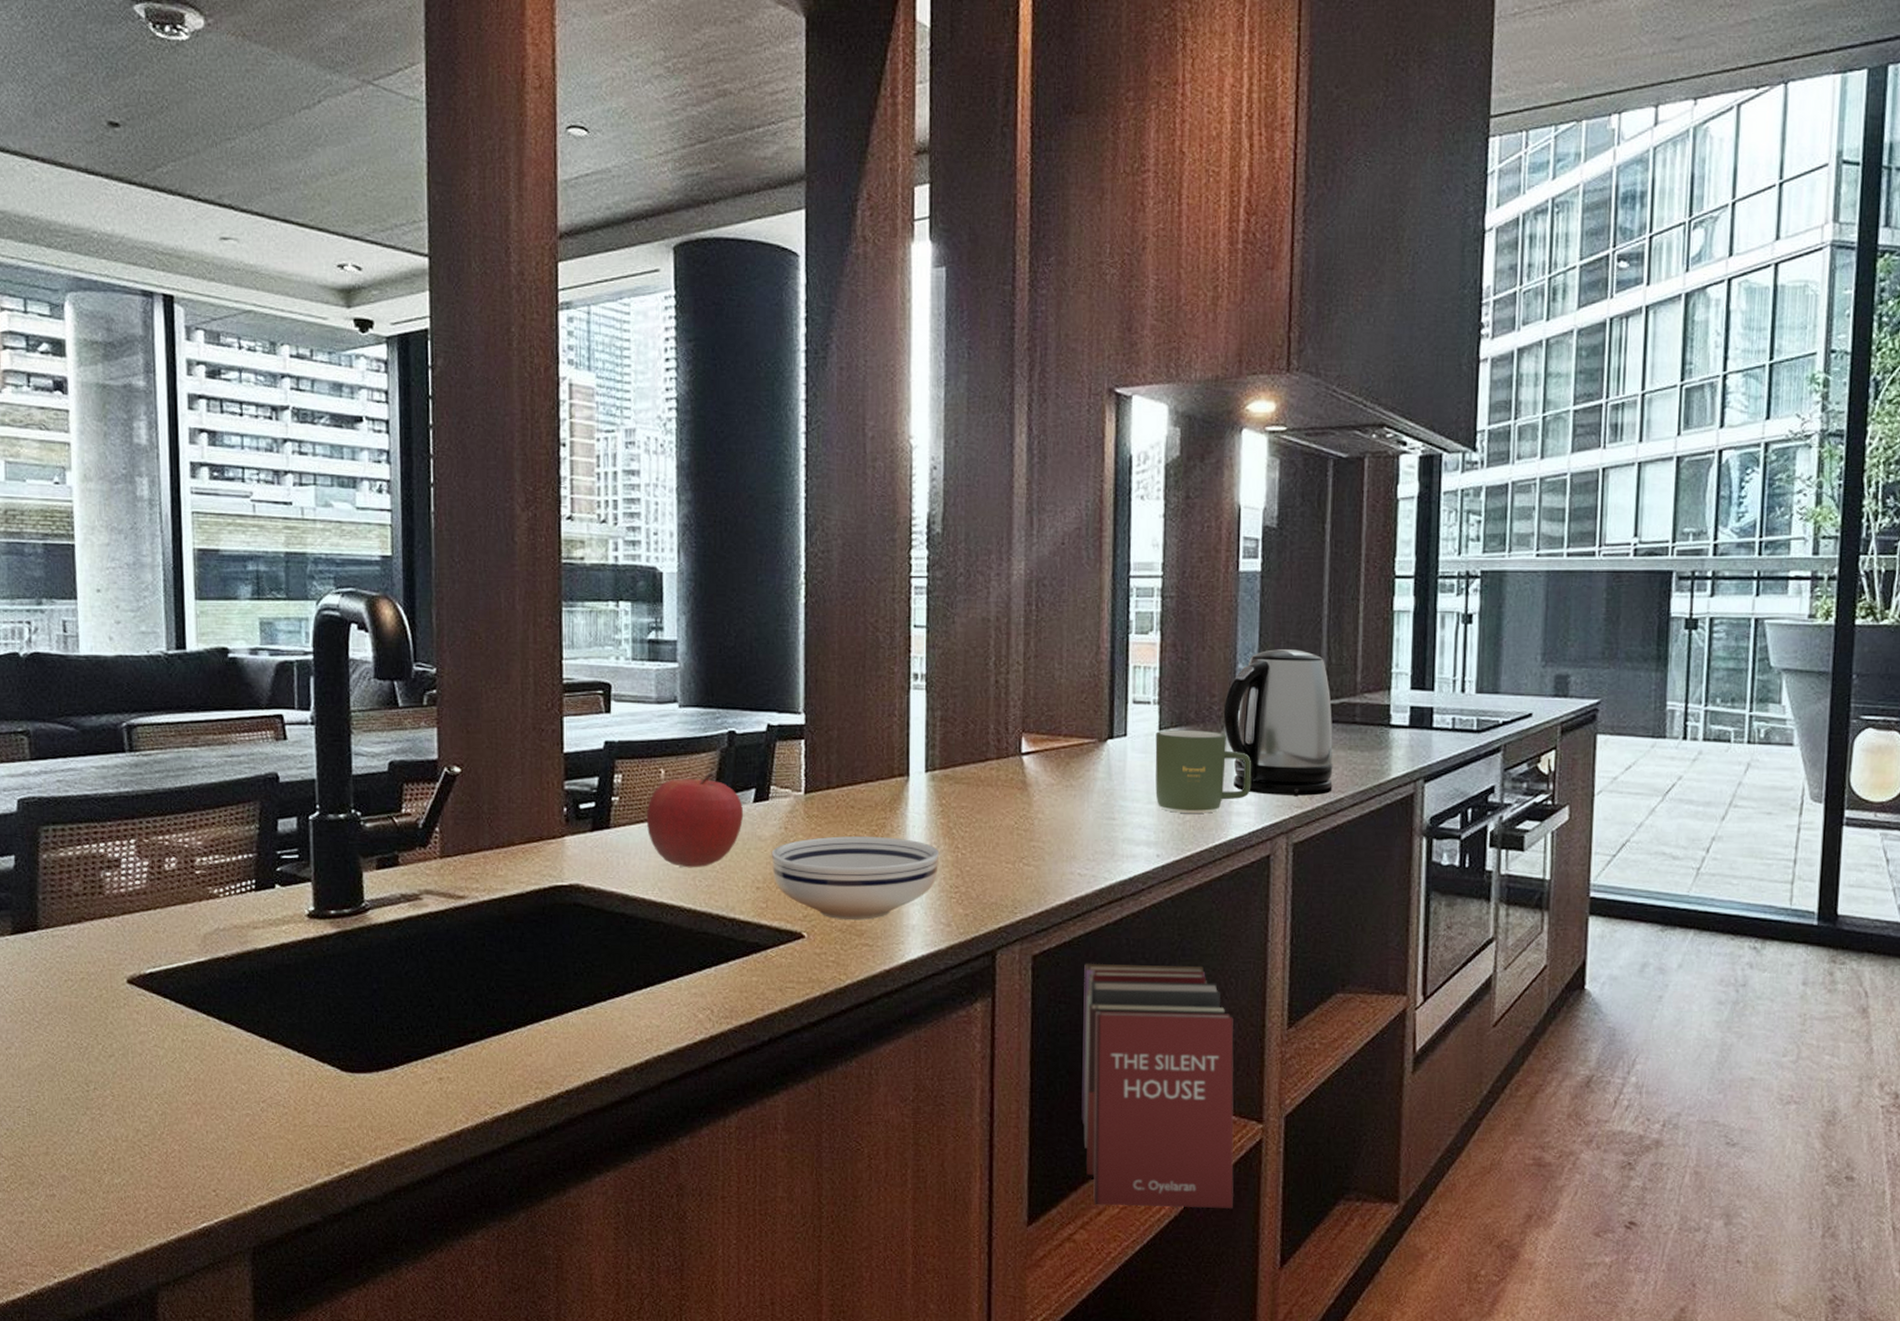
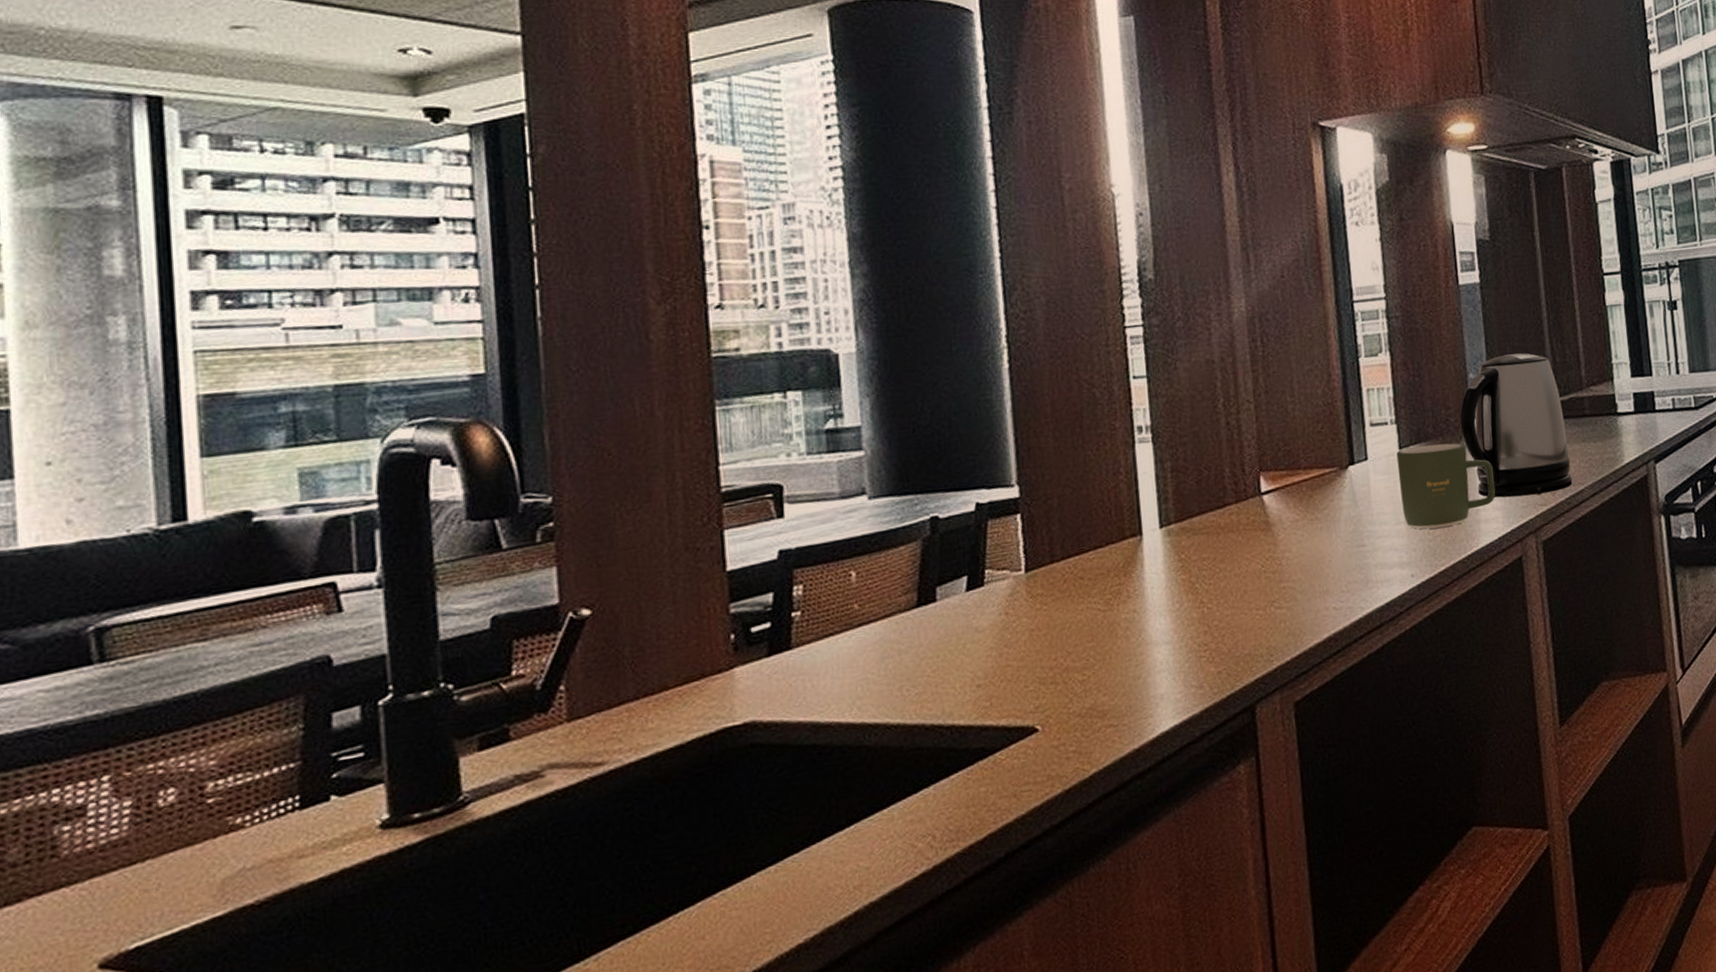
fruit: present [646,771,744,868] -> none [836,564,956,679]
bowl: present [771,836,940,921] -> none [991,602,1184,704]
books: present [1081,963,1234,1210] -> none [1350,681,1529,957]

